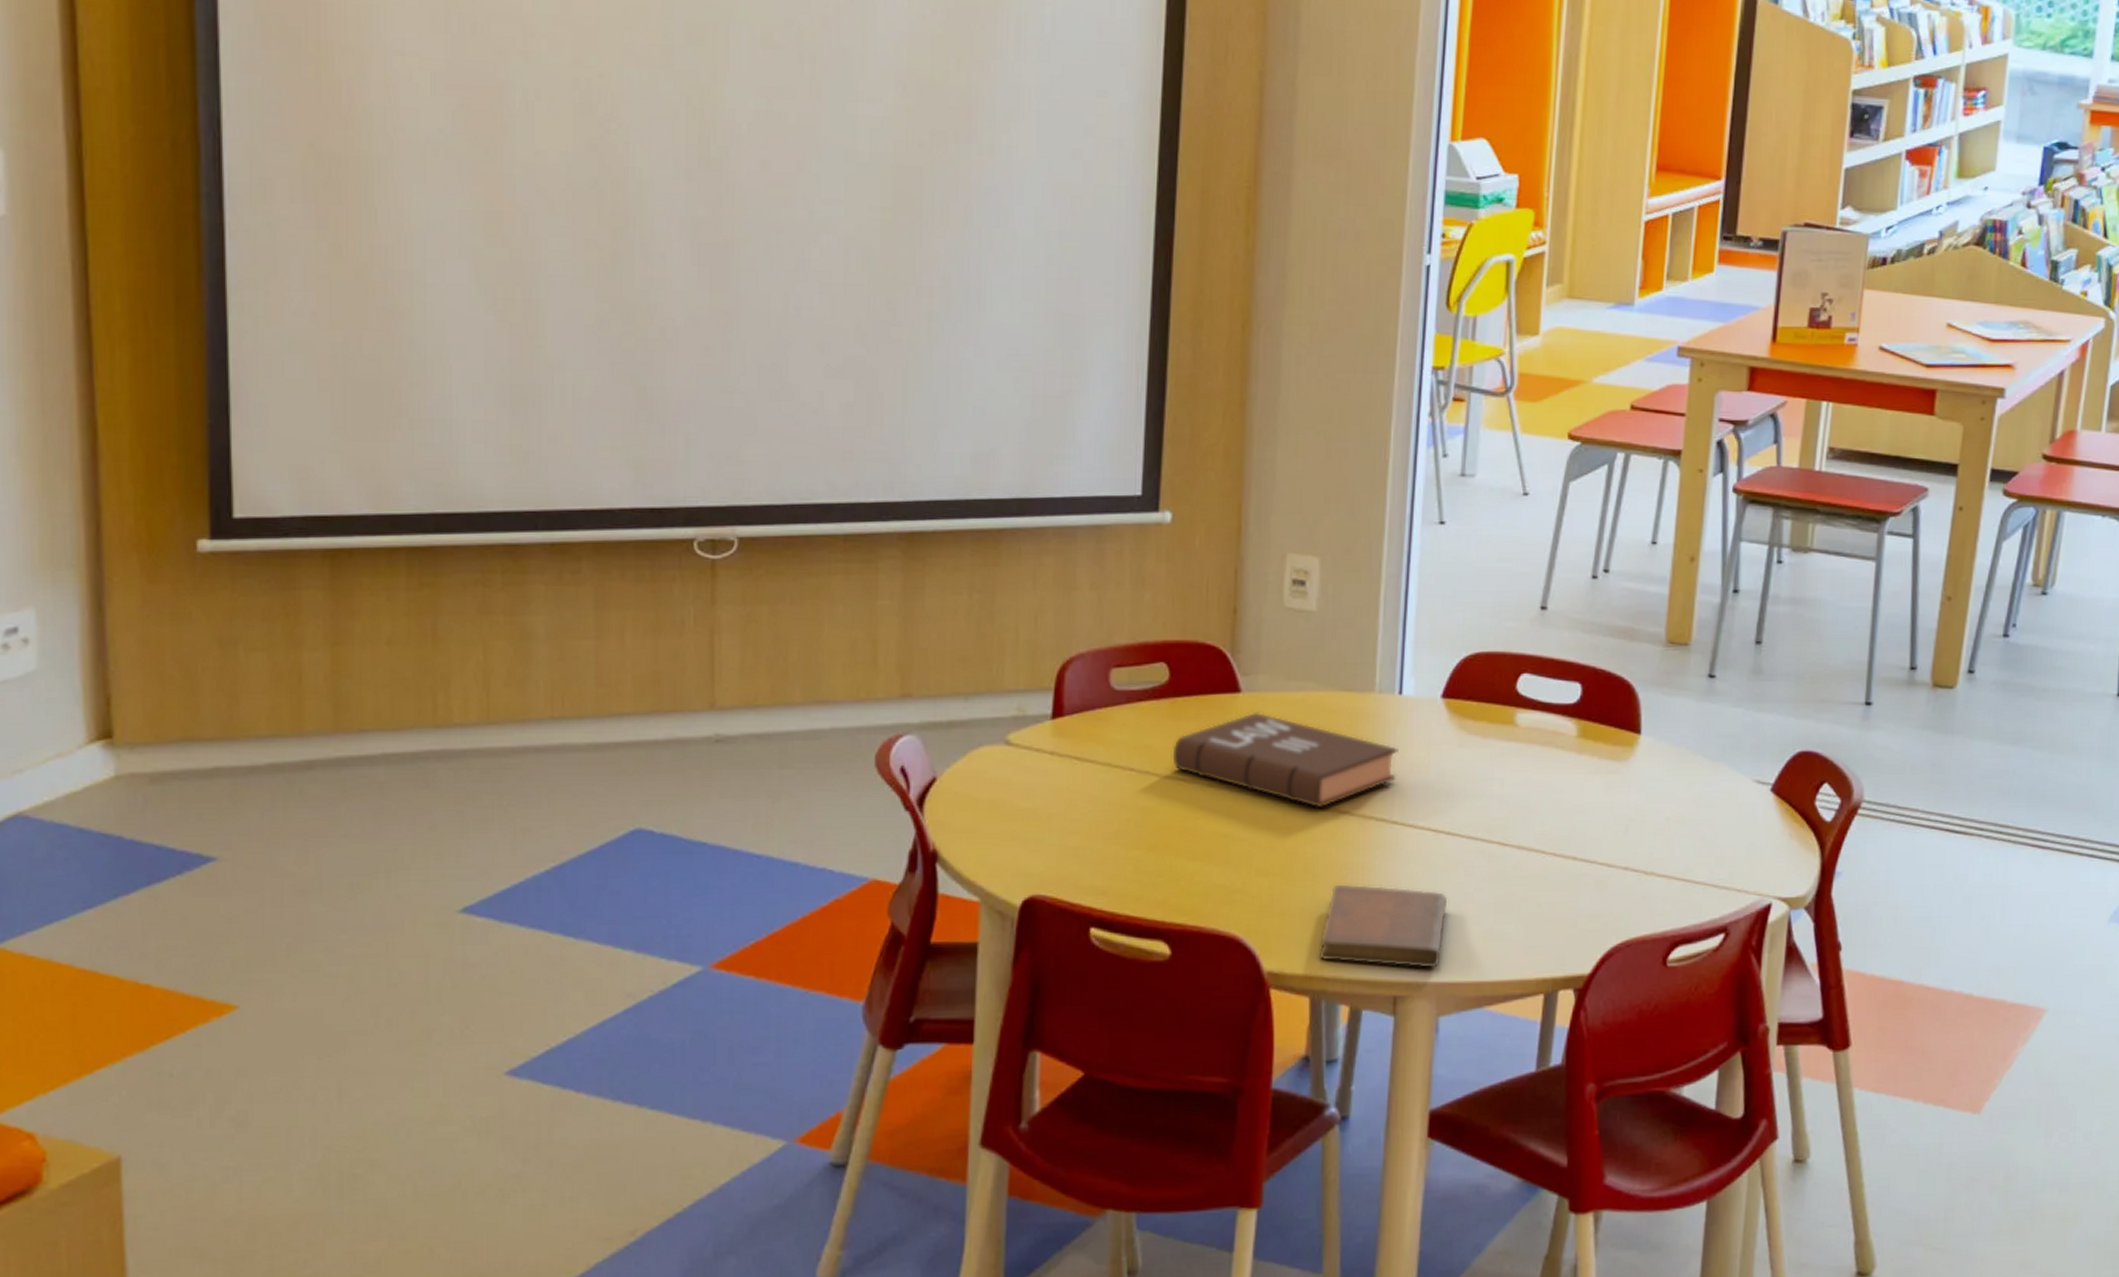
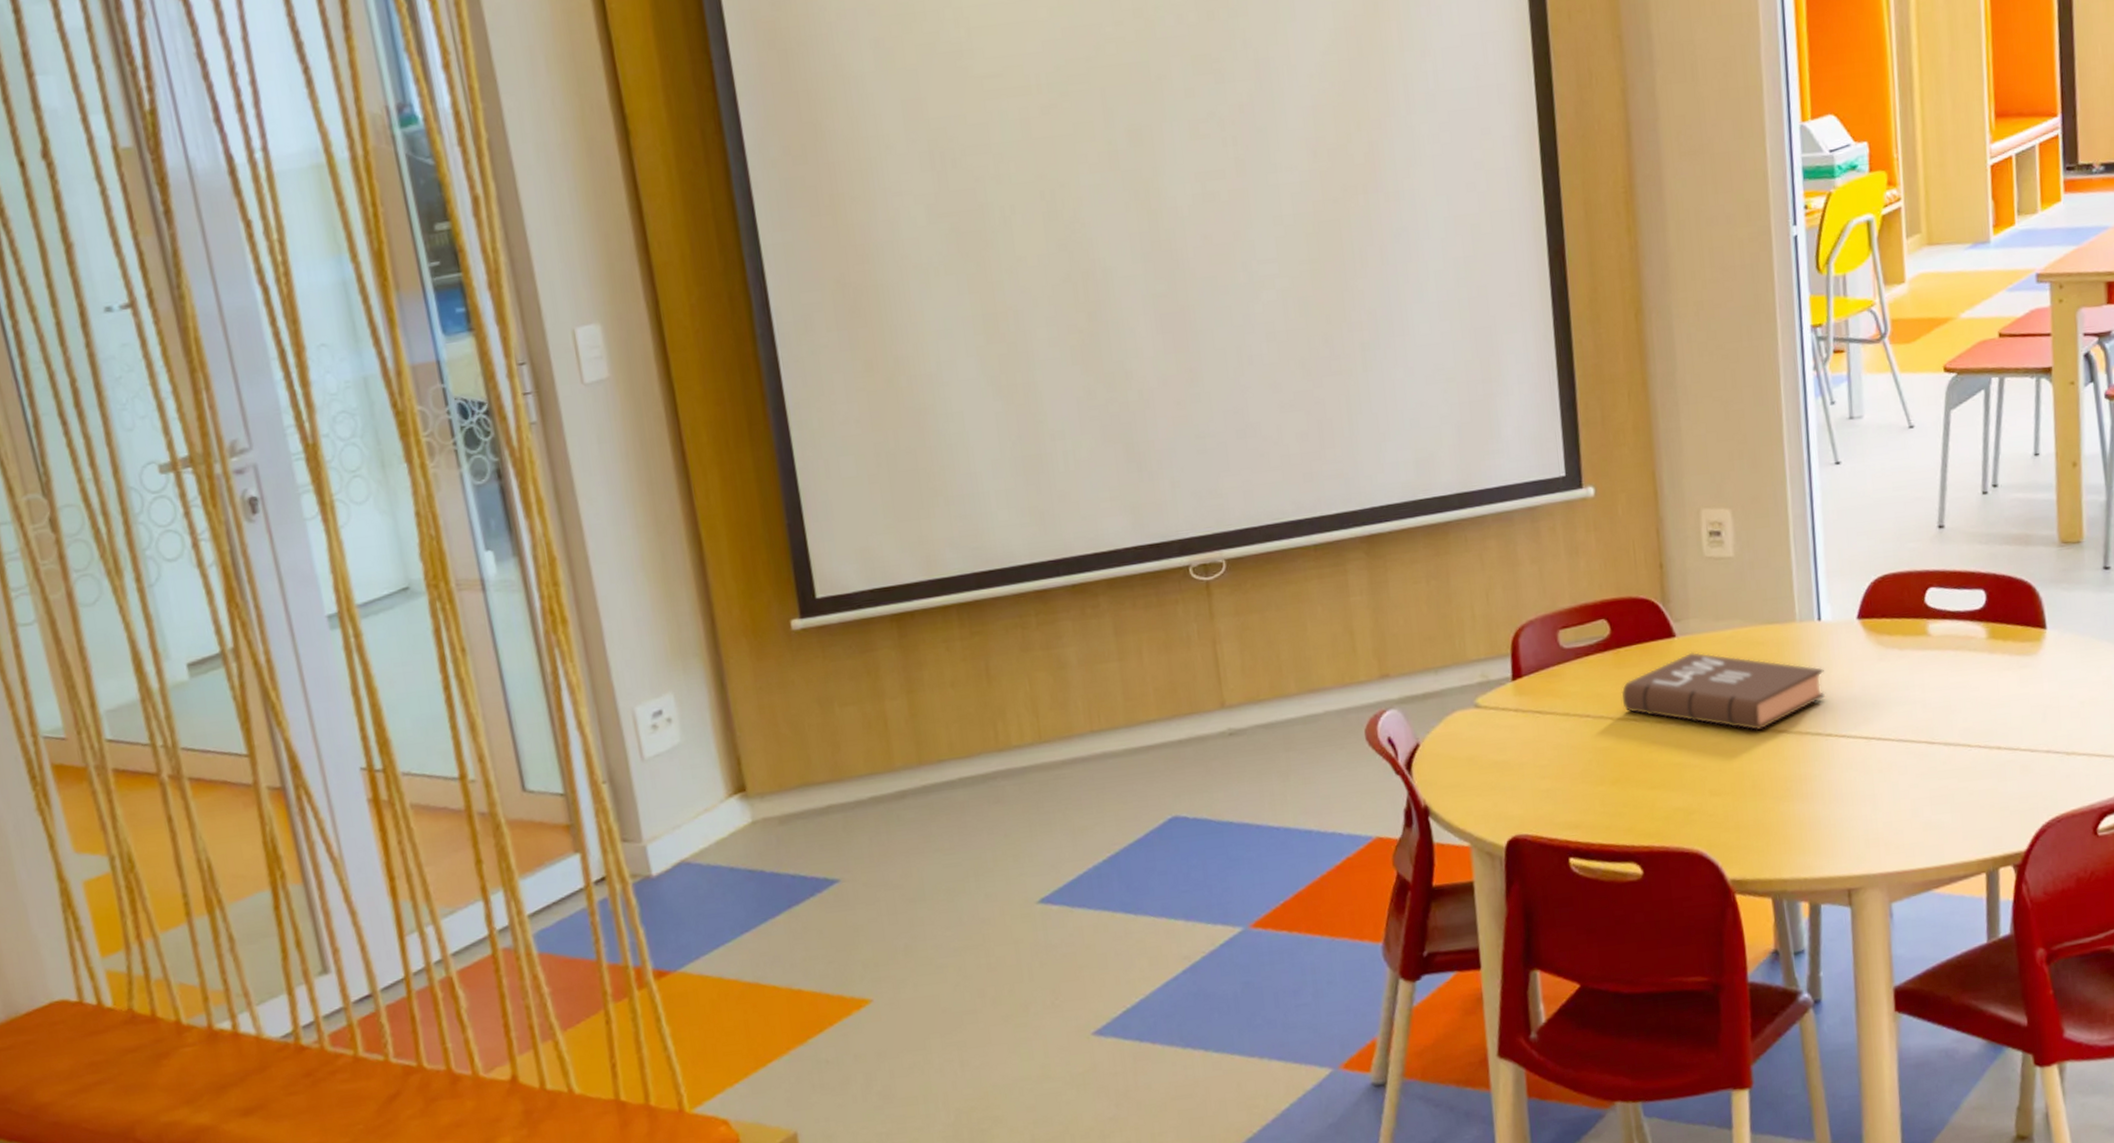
notebook: present [1320,884,1448,968] -> none [1774,791,1887,865]

